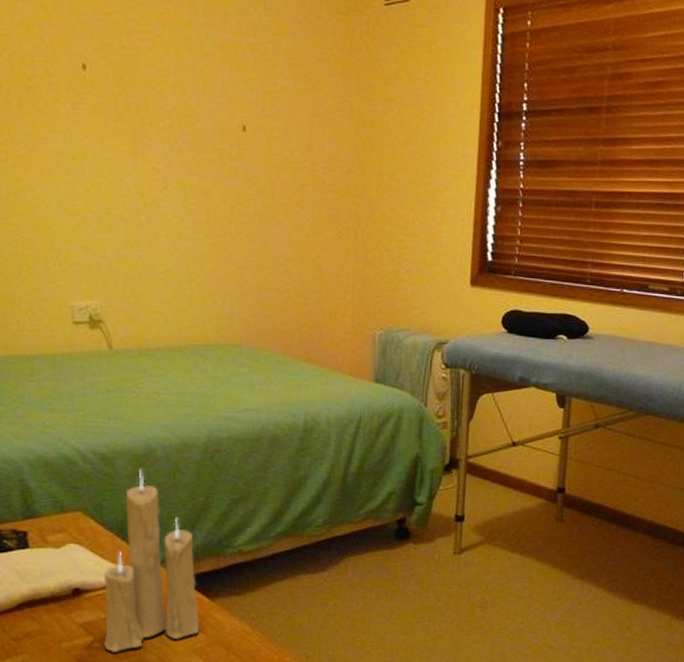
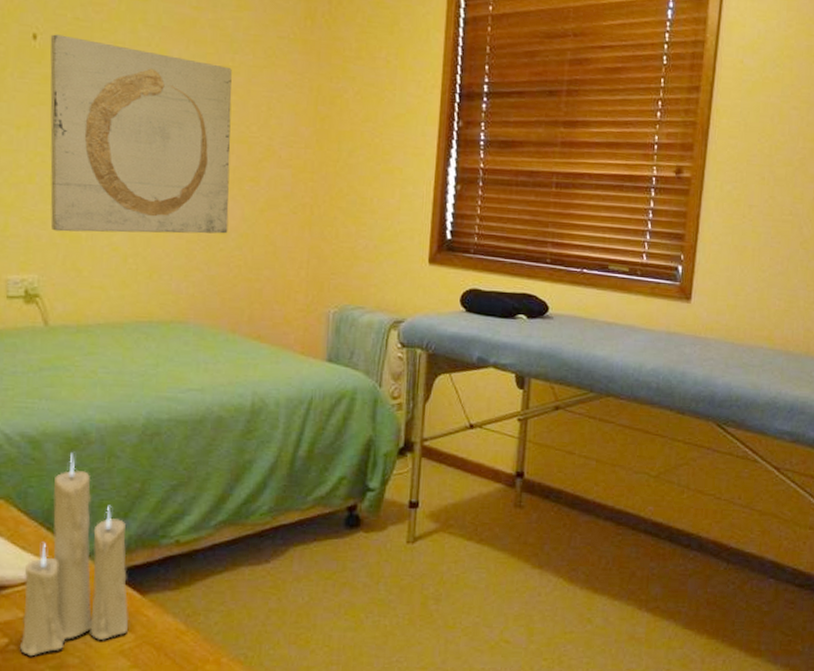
wall art: none [99,63,276,260] -> present [50,34,232,234]

